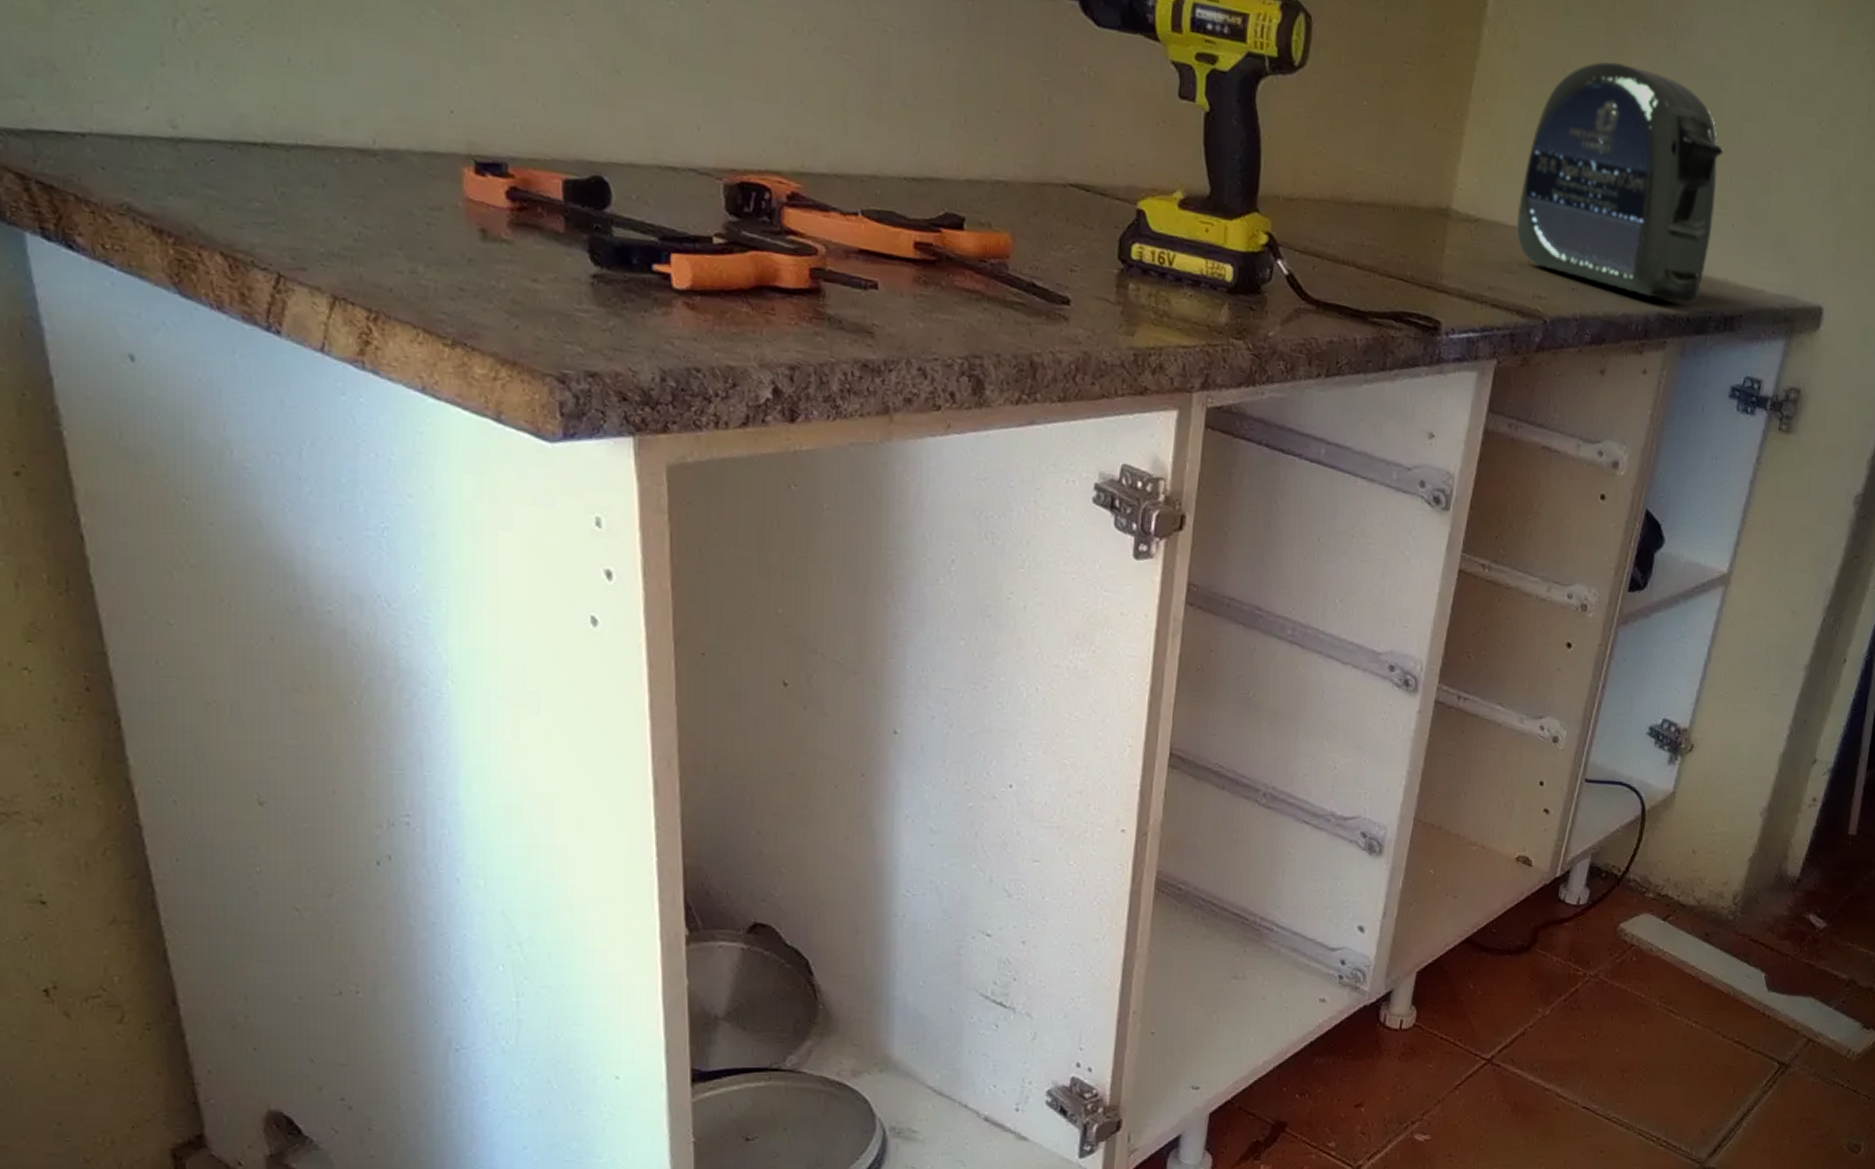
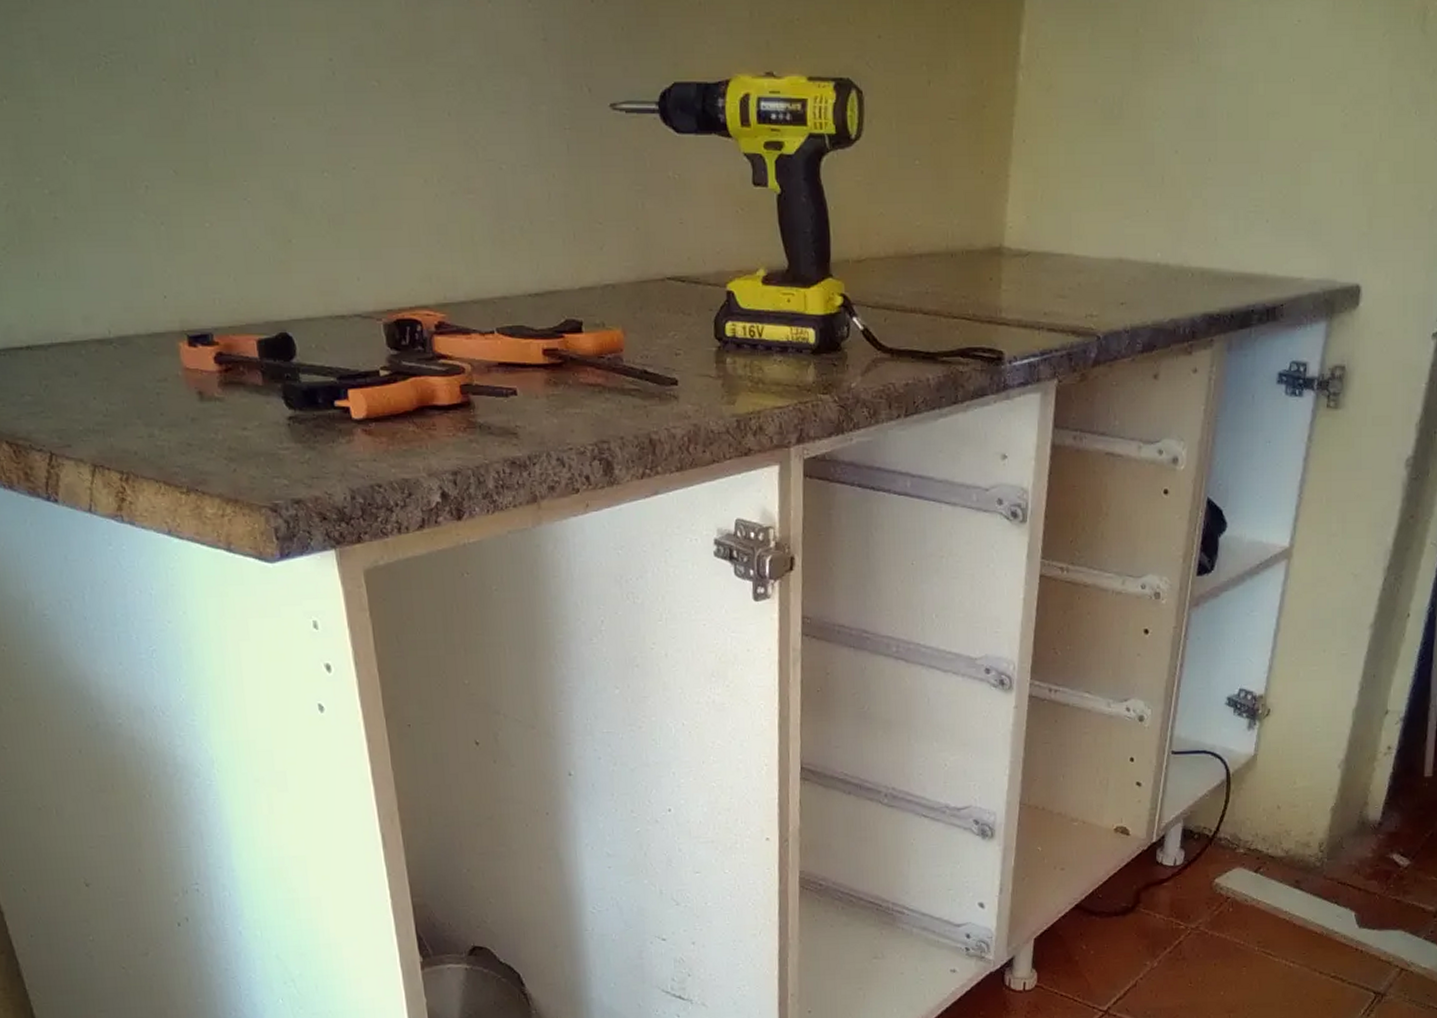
tape measure: present [1516,61,1724,303] -> none [1064,86,1253,301]

